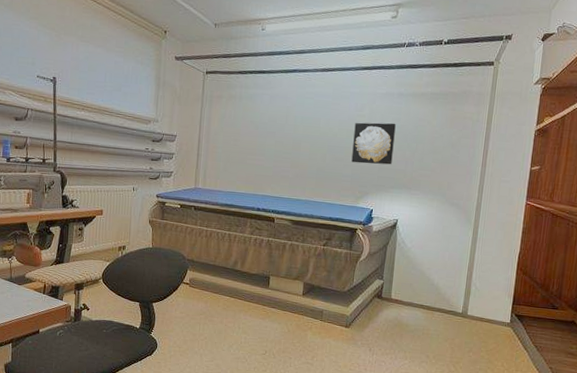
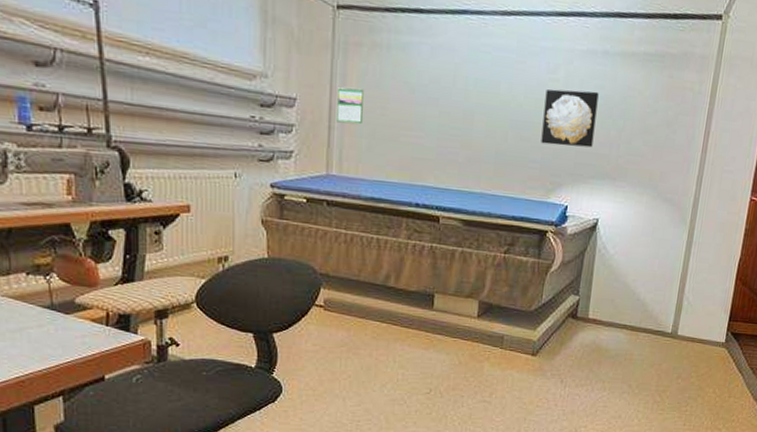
calendar: none [203,126,222,152] -> present [337,87,364,125]

